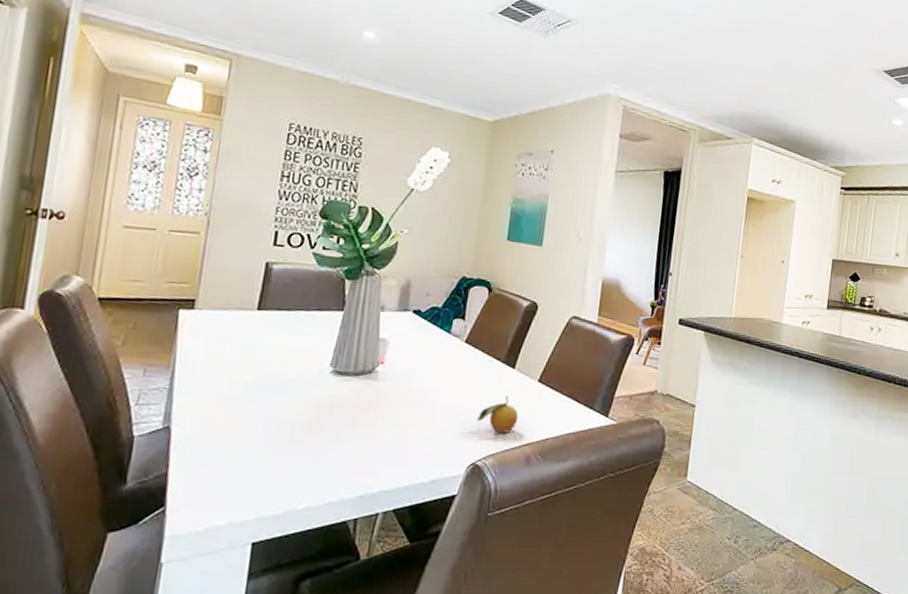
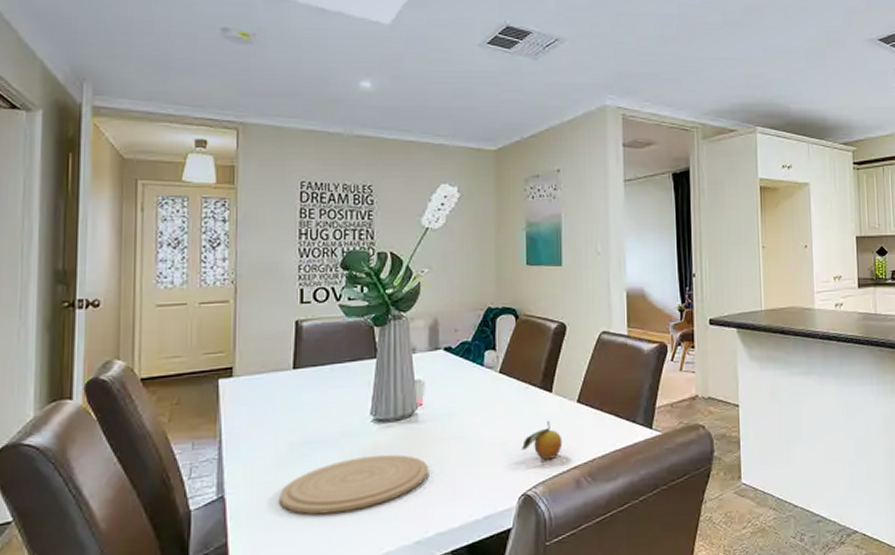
plate: none [226,406,382,458] -> present [279,454,429,515]

